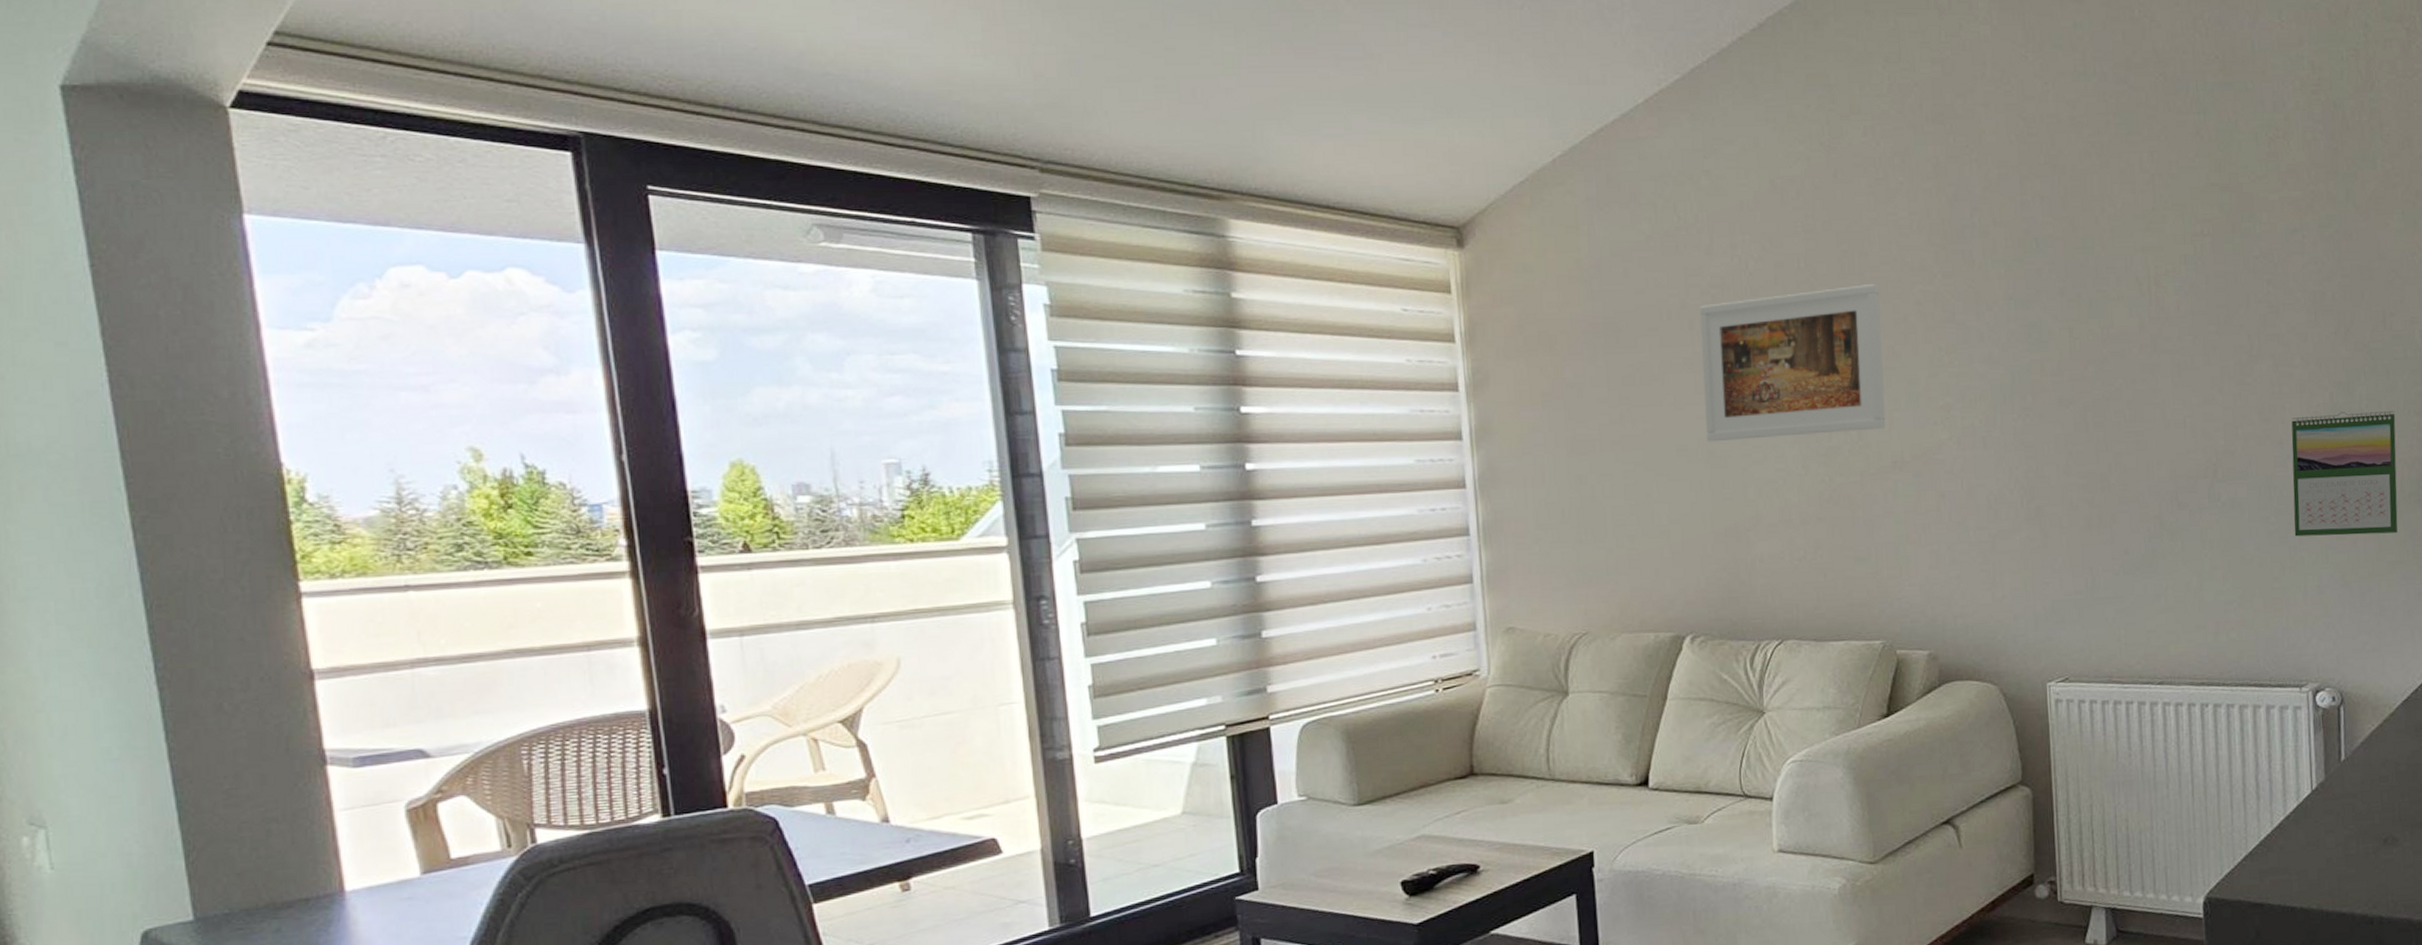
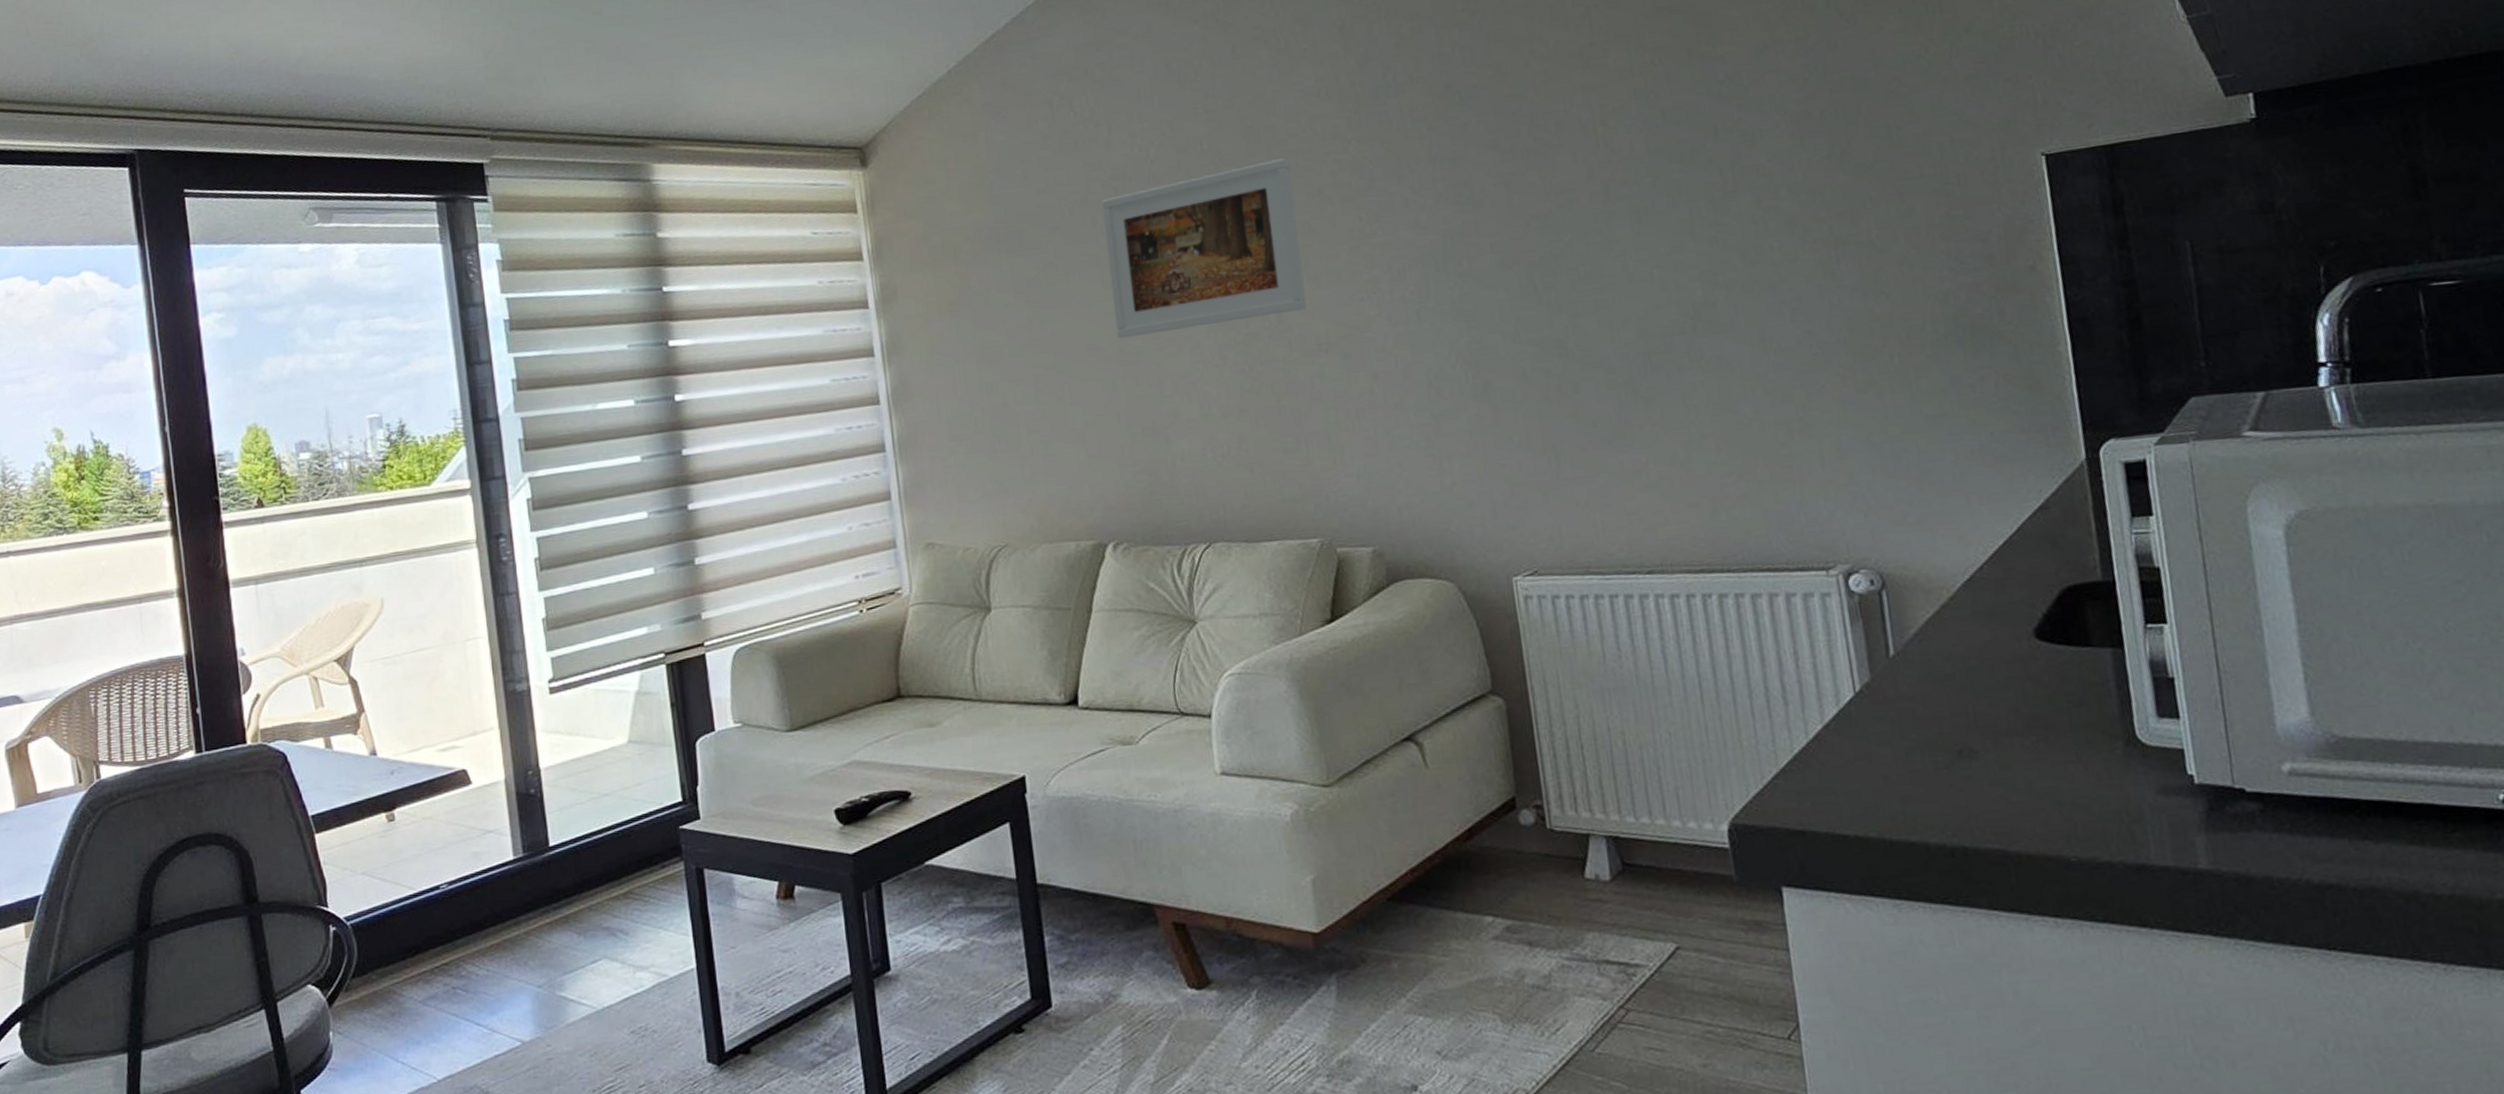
calendar: present [2291,410,2398,537] -> none [1783,238,1936,394]

